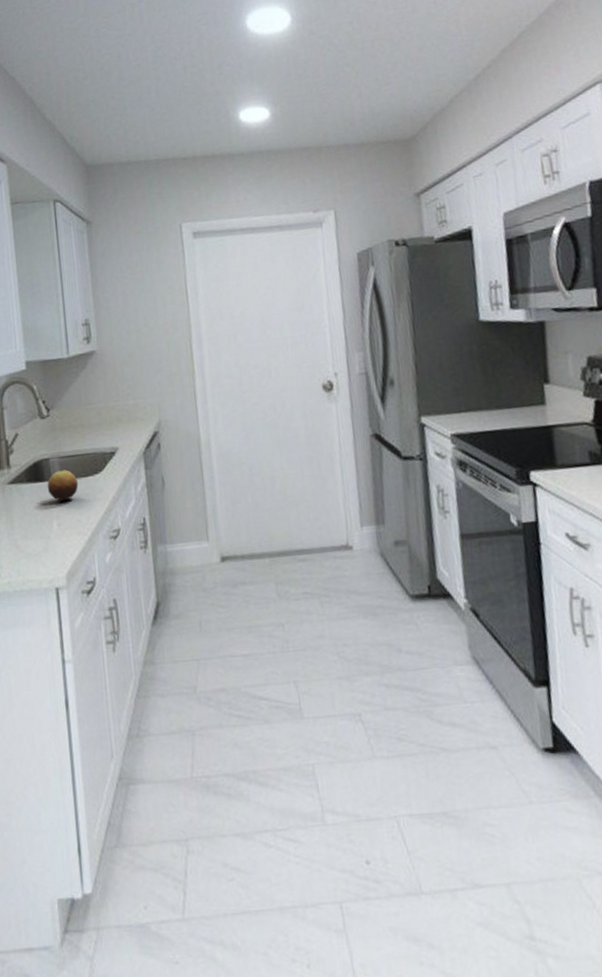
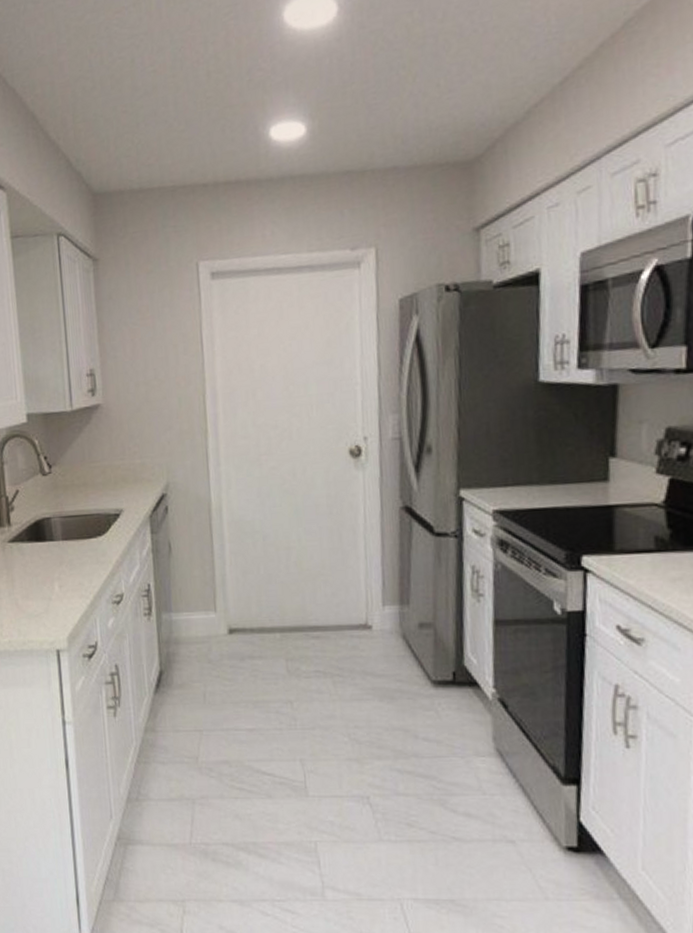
fruit: present [47,470,79,501] -> none [48,530,81,563]

